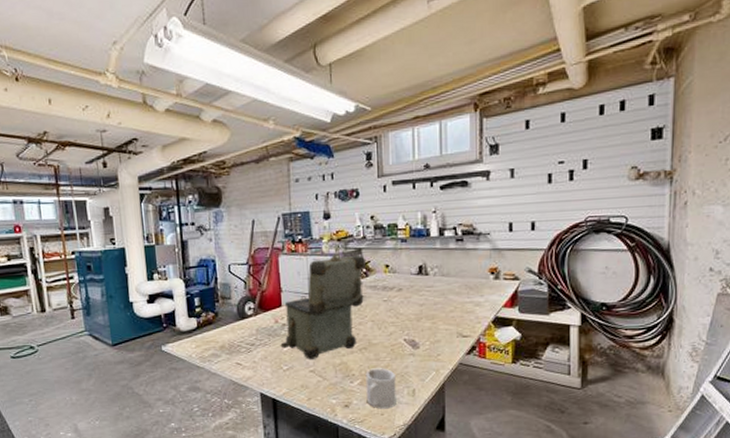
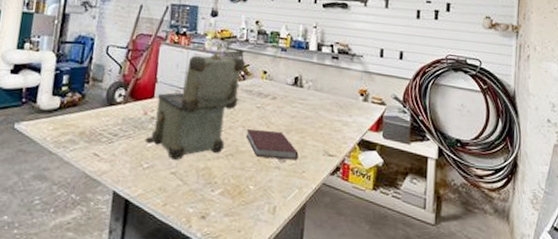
mug: present [365,368,396,409] -> none [225,178,259,226]
notebook: none [376,321,432,346] -> present [245,128,299,160]

